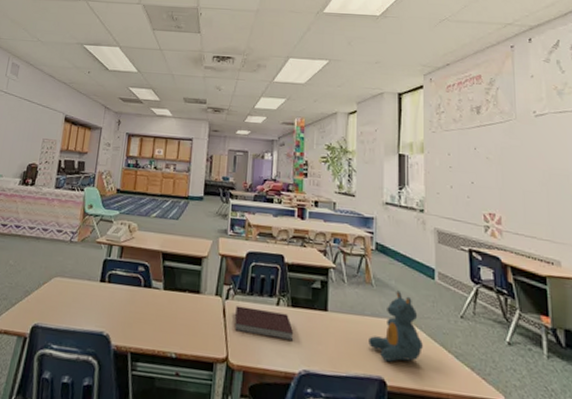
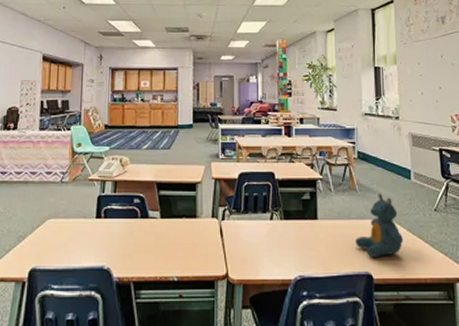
notebook: present [234,306,294,342] -> none [232,225,288,251]

